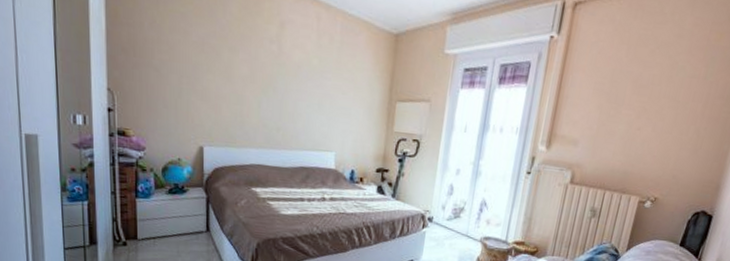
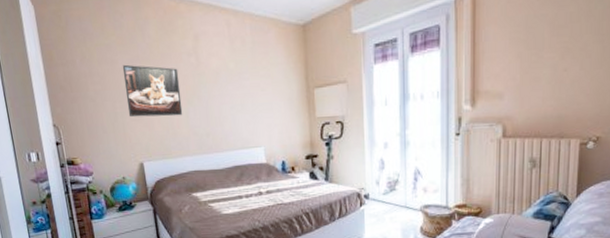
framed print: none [195,38,257,105] -> present [122,64,183,118]

